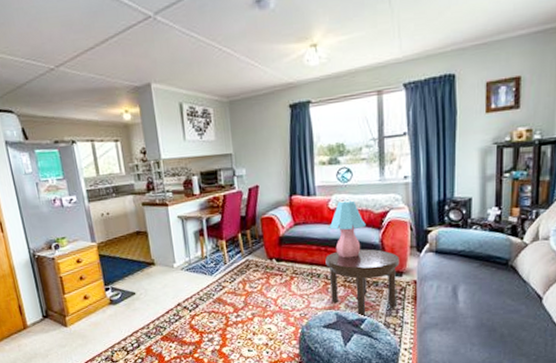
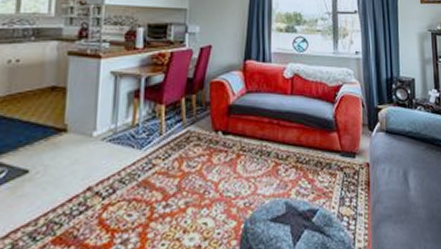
side table: present [325,249,400,318] -> none [277,125,353,208]
table lamp: present [329,200,366,258] -> none [283,71,320,134]

